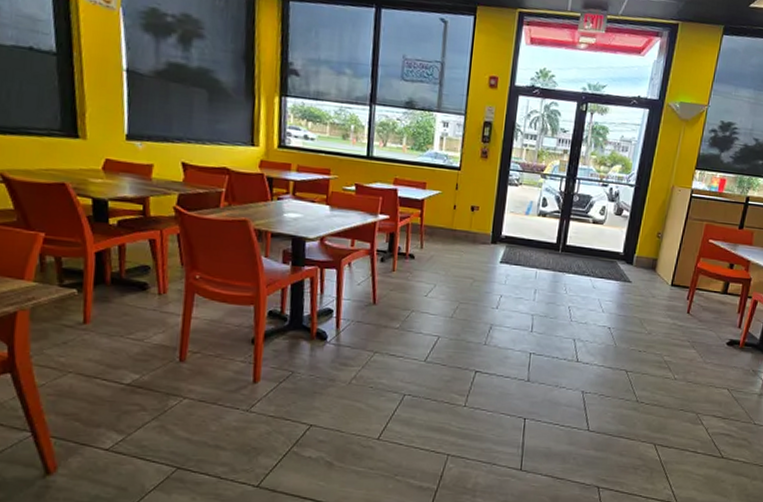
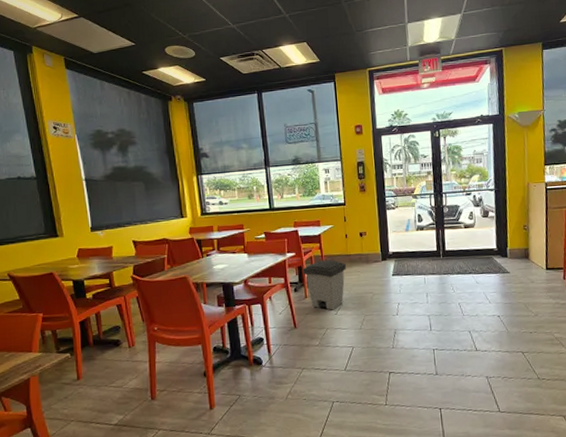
trash can: none [394,230,449,291] -> present [303,259,347,311]

